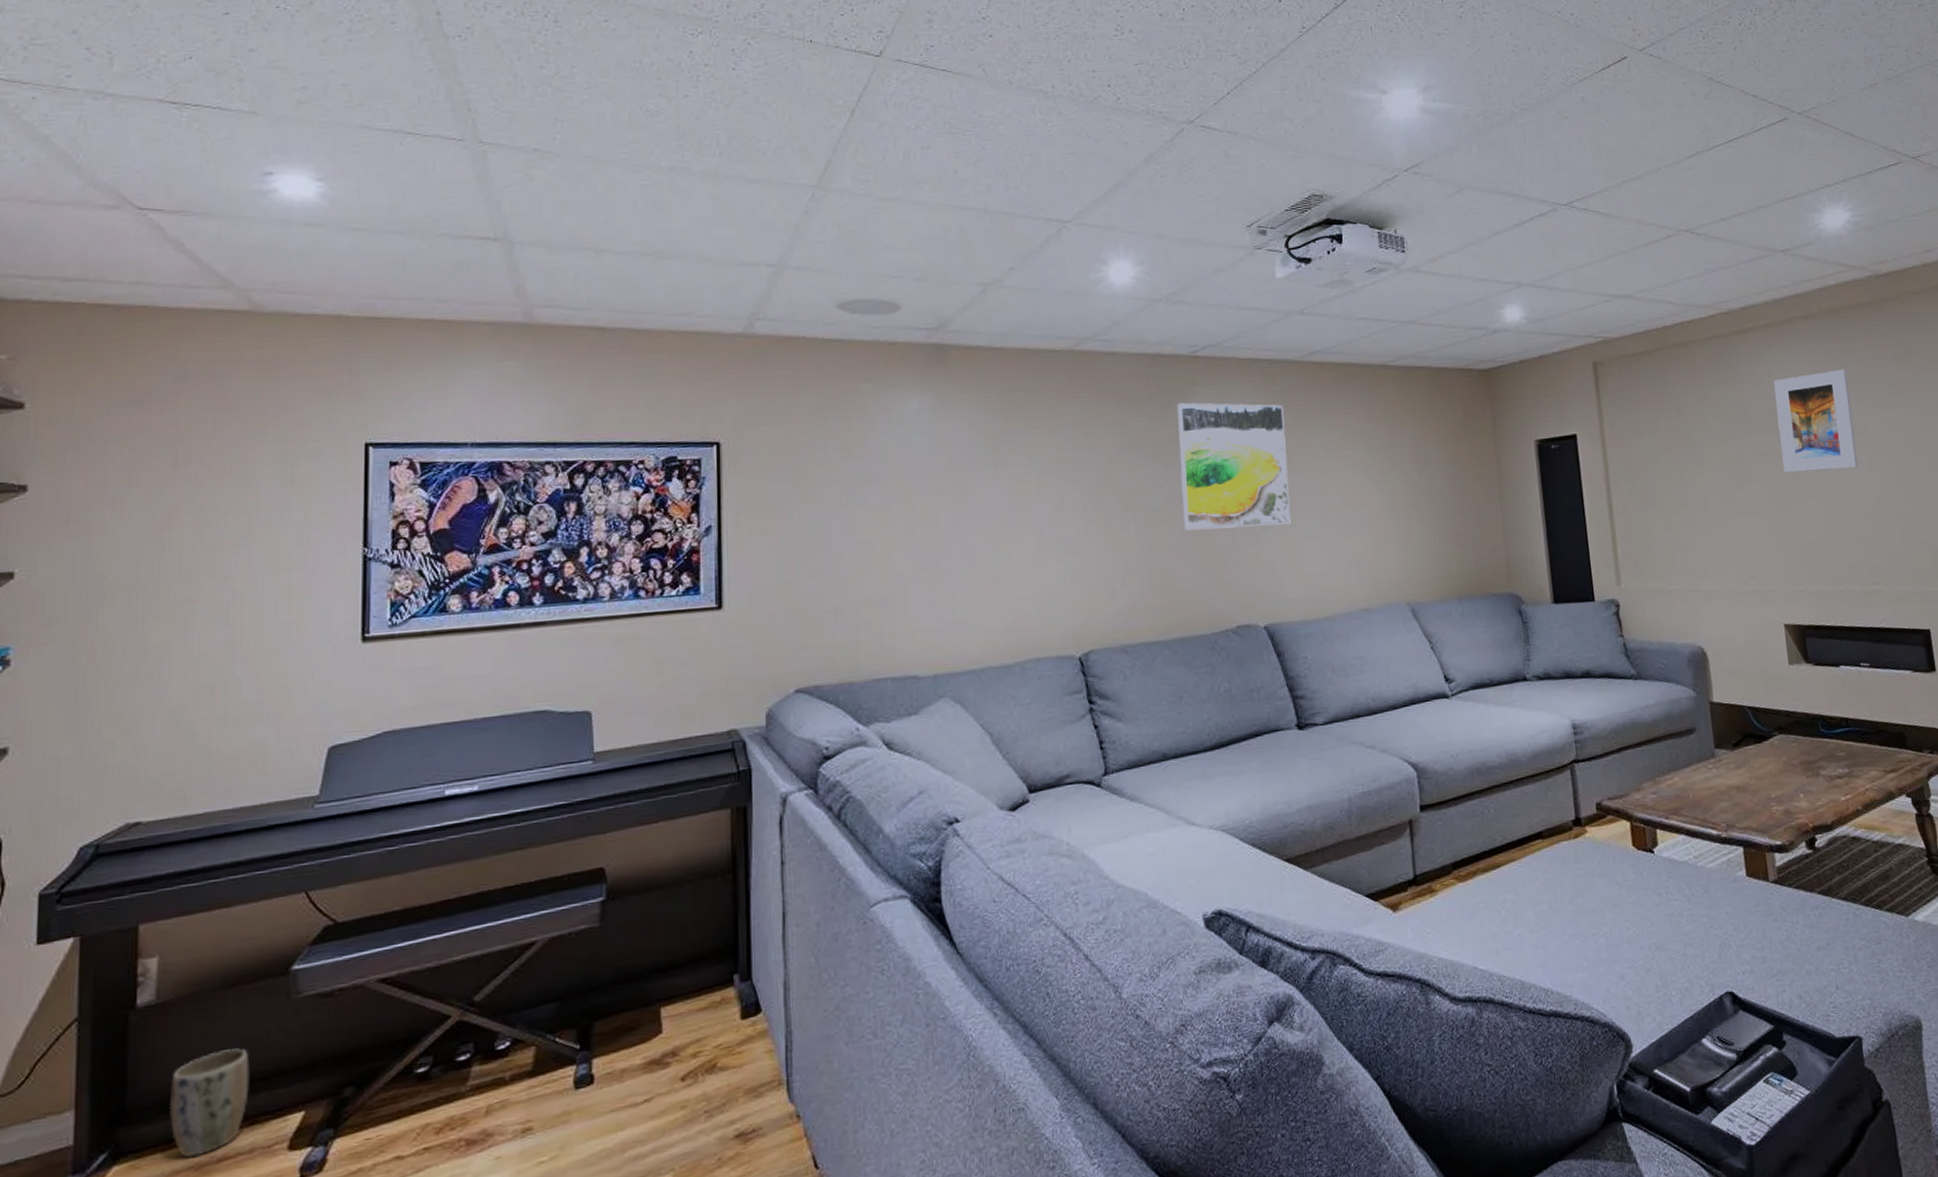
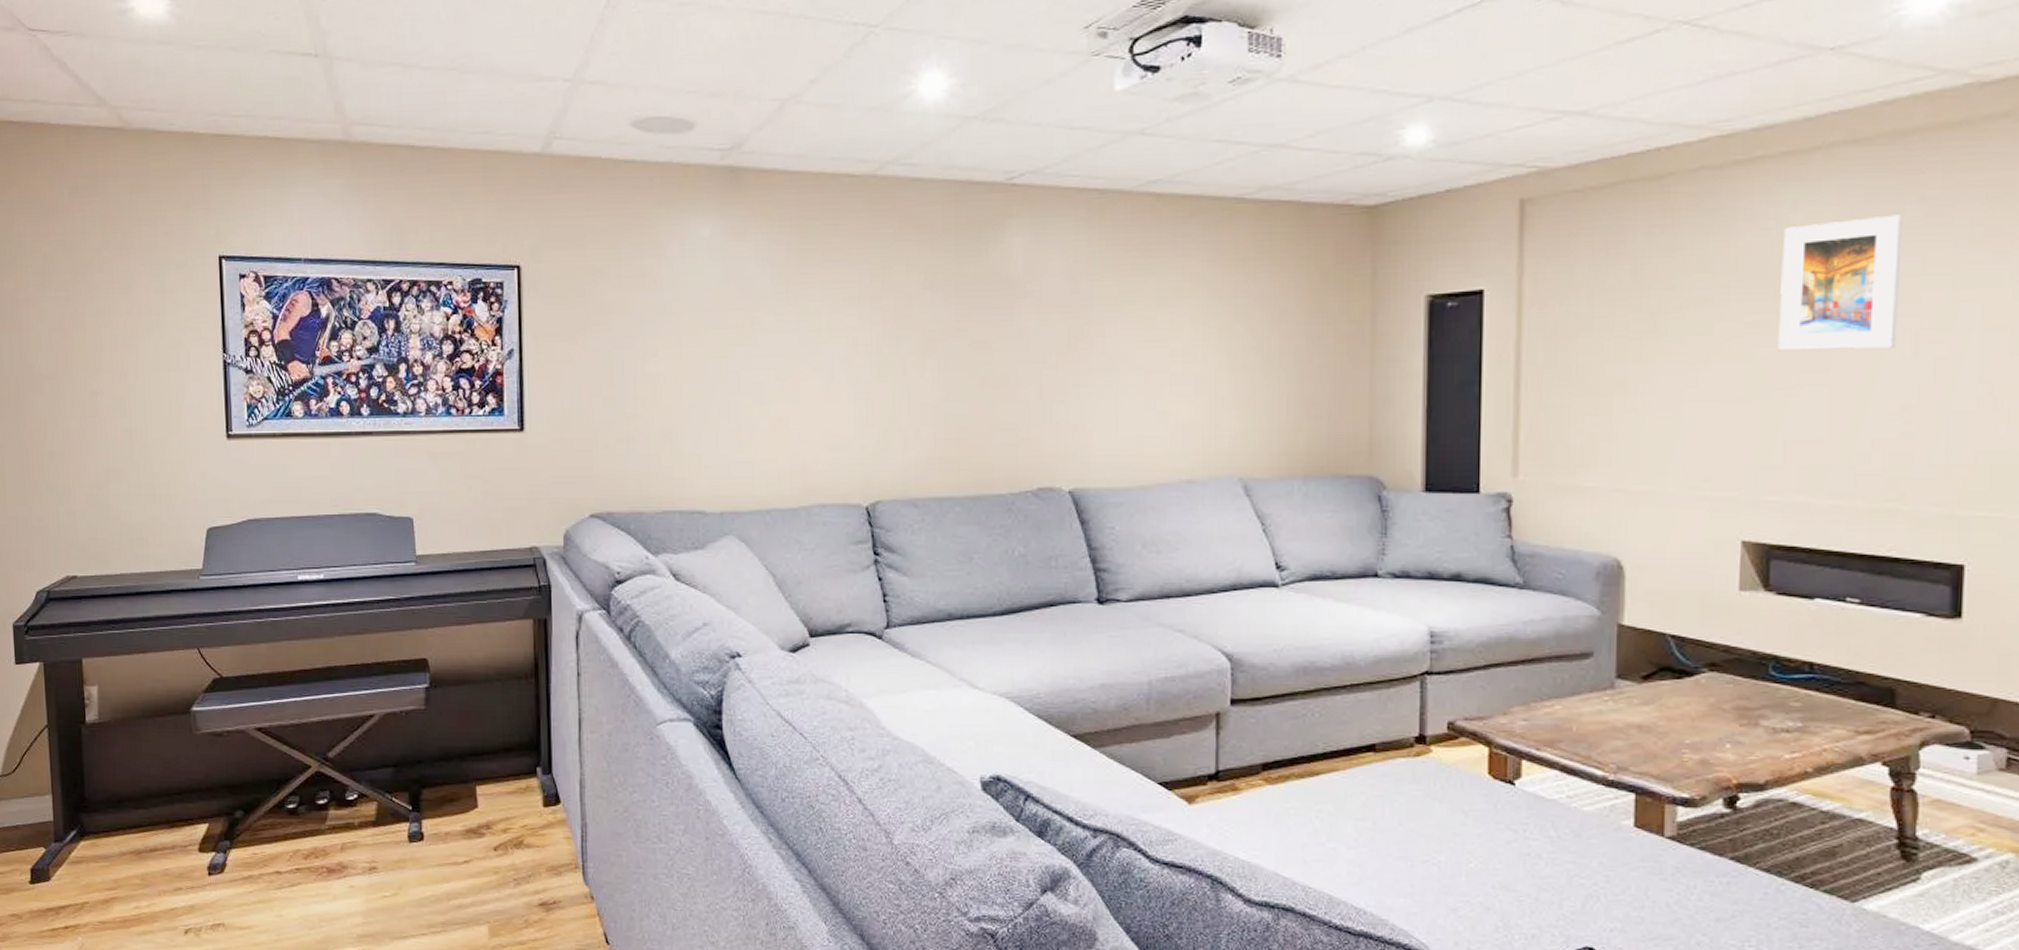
plant pot: present [168,1048,250,1157] -> none [114,766,168,844]
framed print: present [1177,402,1291,531] -> none [986,237,1110,381]

